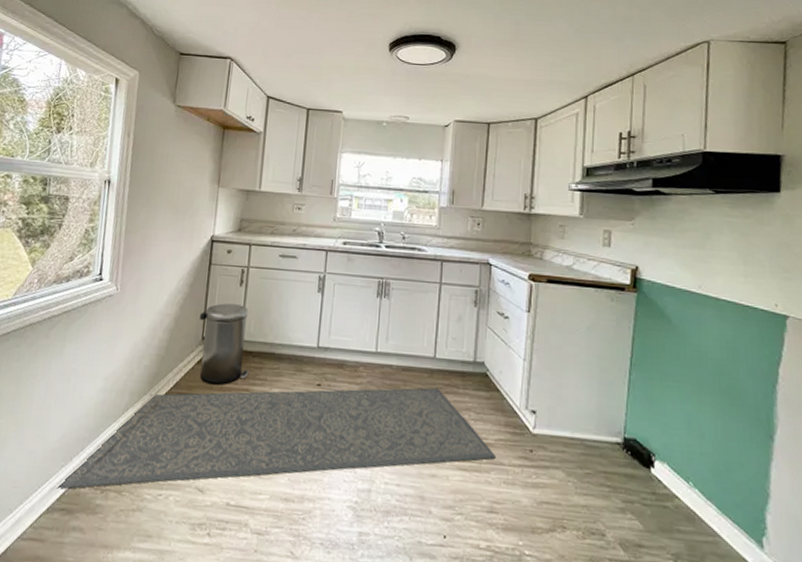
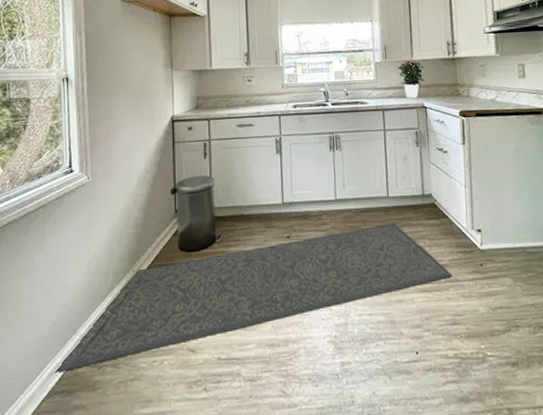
potted flower: none [463,208,494,252] -> present [396,59,425,98]

